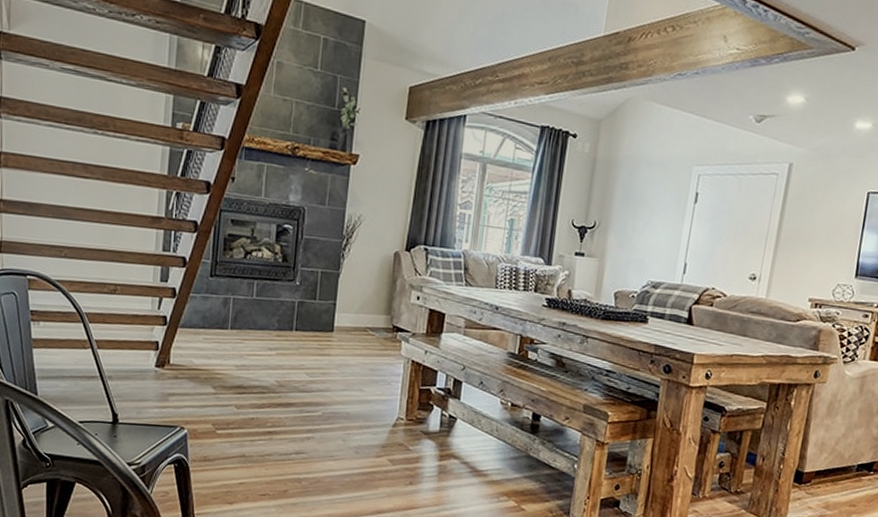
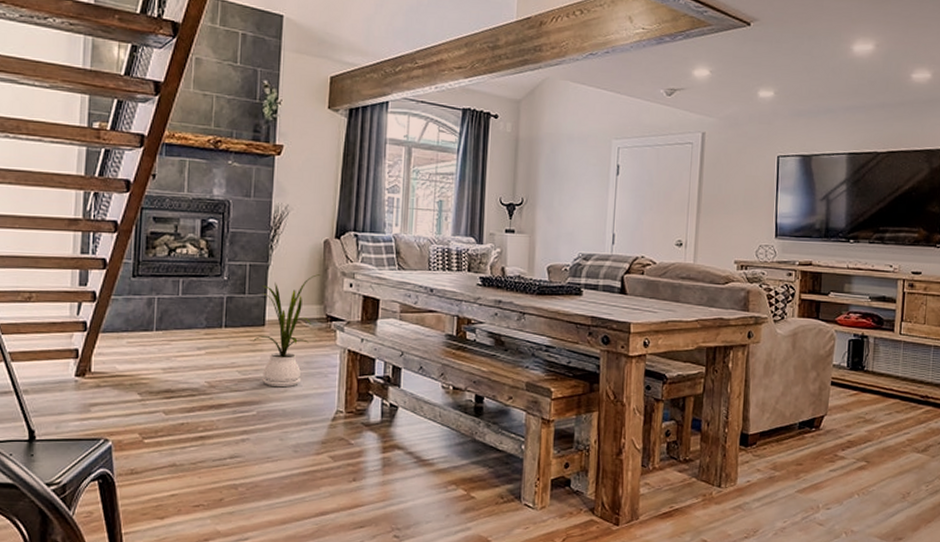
house plant: none [321,285,390,392] -> present [253,274,321,388]

